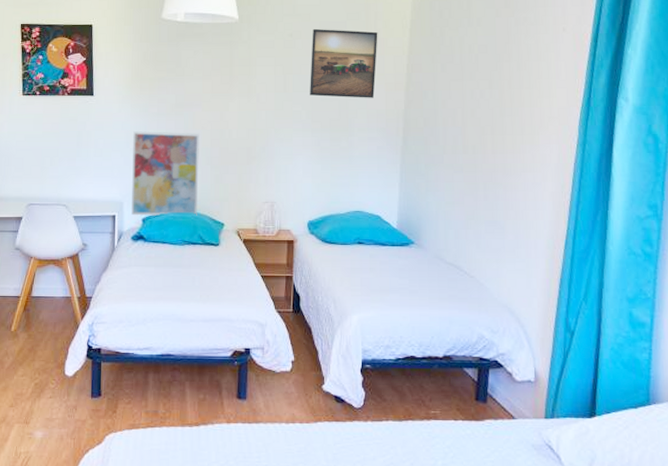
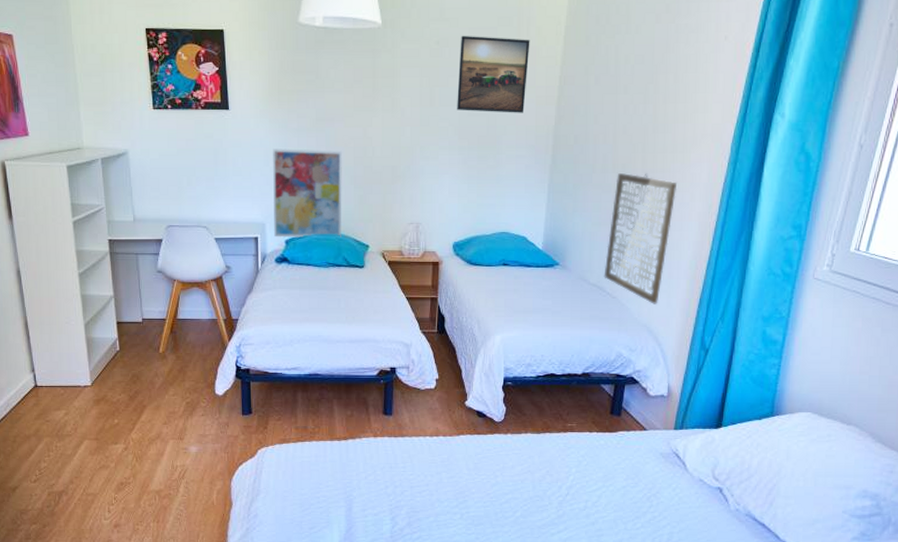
wall art: none [460,154,528,284] -> present [604,173,676,304]

